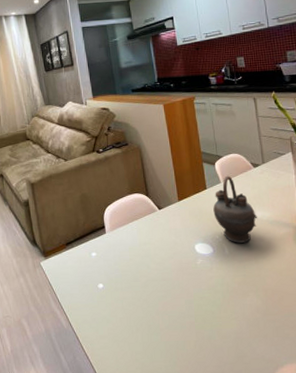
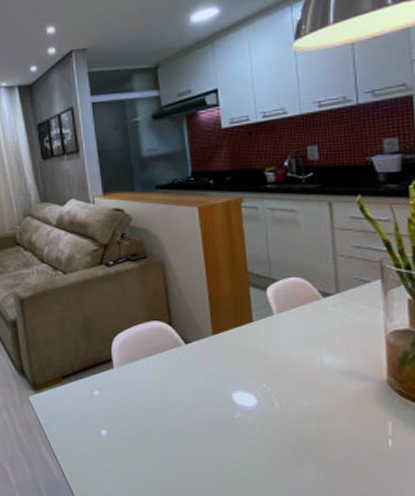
teapot: present [213,175,258,243] -> none [261,306,324,396]

